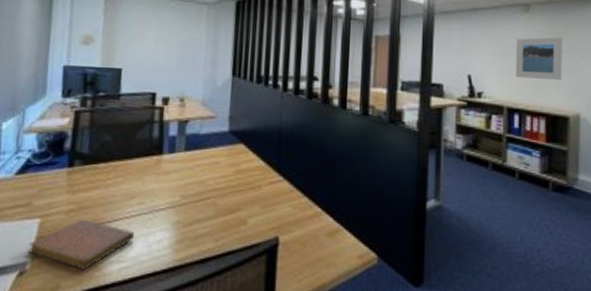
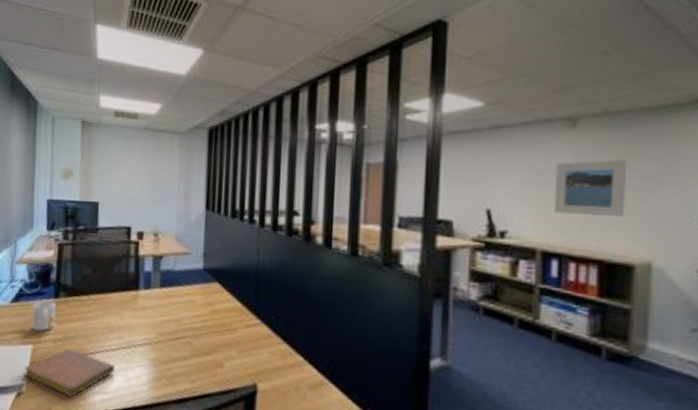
mug: none [40,169,70,204] -> present [32,299,56,332]

